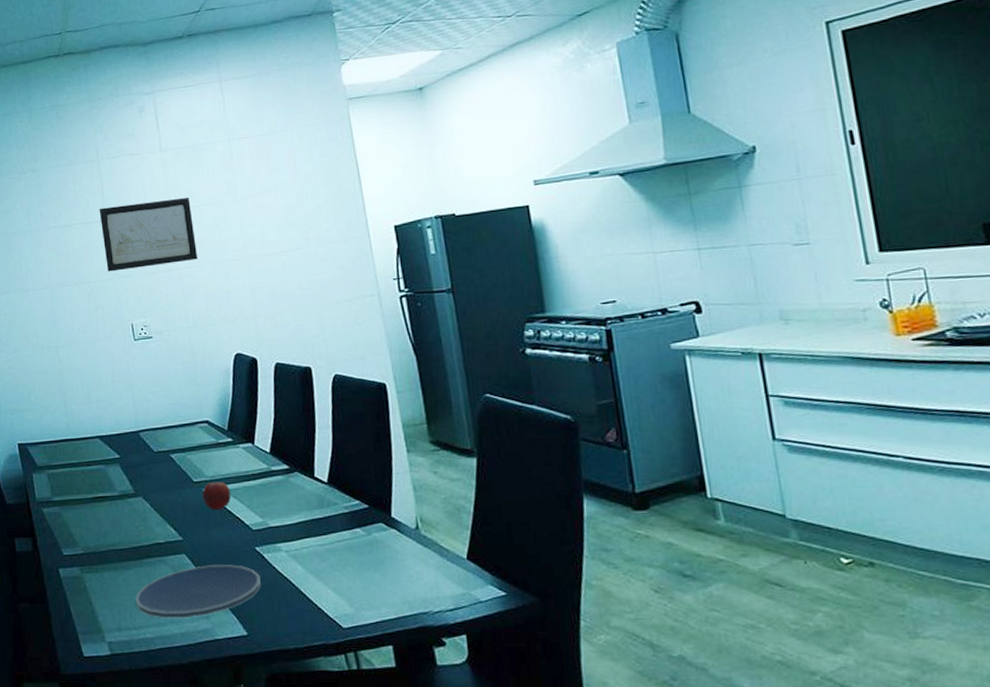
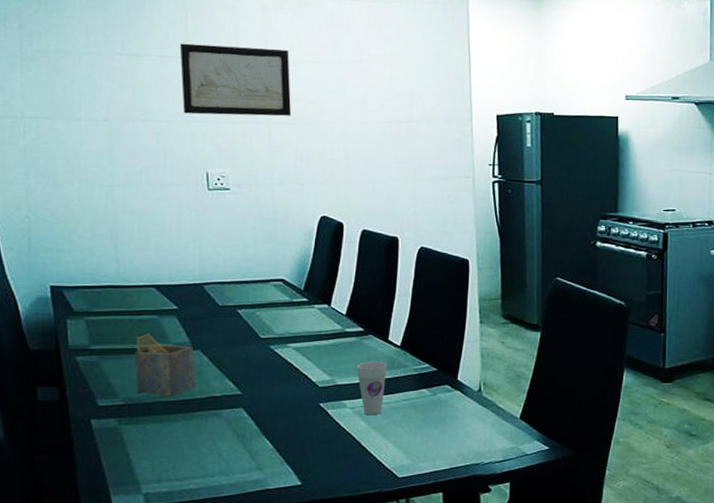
napkin holder: none [88,483,141,545] -> present [134,333,195,397]
plate: present [135,565,261,619] -> none [180,419,321,470]
fruit: present [202,481,232,511] -> none [269,339,300,367]
cup: none [286,500,318,559] -> present [356,361,387,416]

